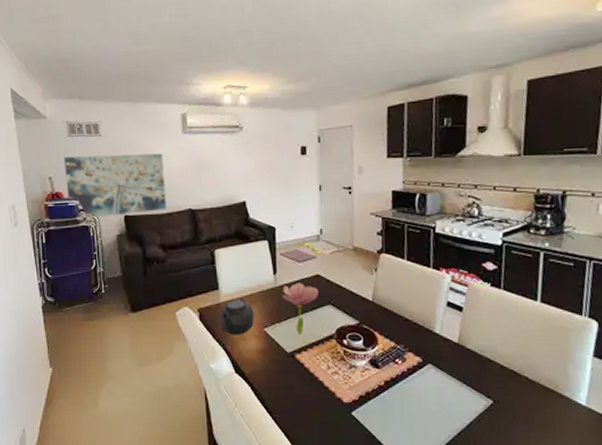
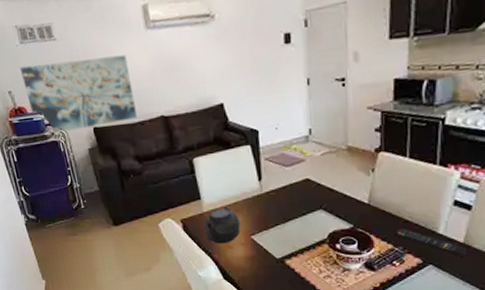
flower: present [282,282,319,336] -> none [268,187,309,242]
remote control: none [396,326,462,356] -> present [395,227,467,256]

